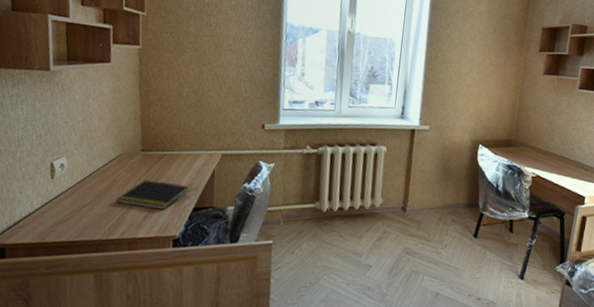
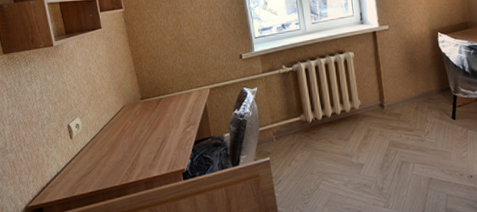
notepad: present [115,180,189,210] -> none [127,122,187,150]

